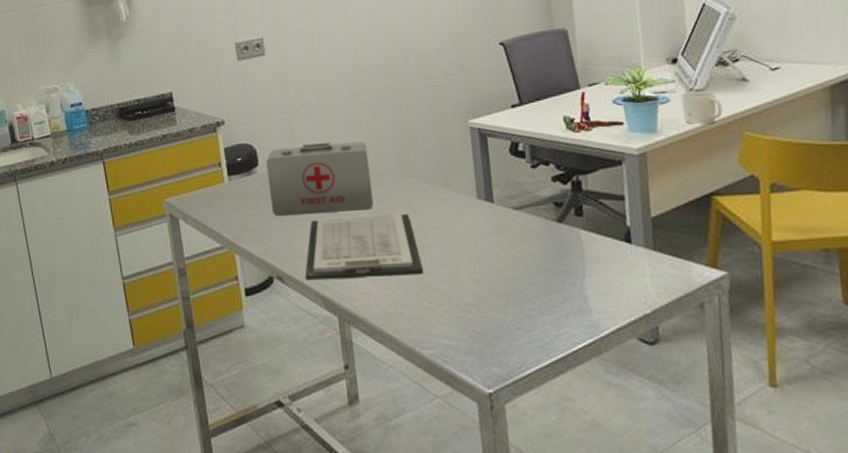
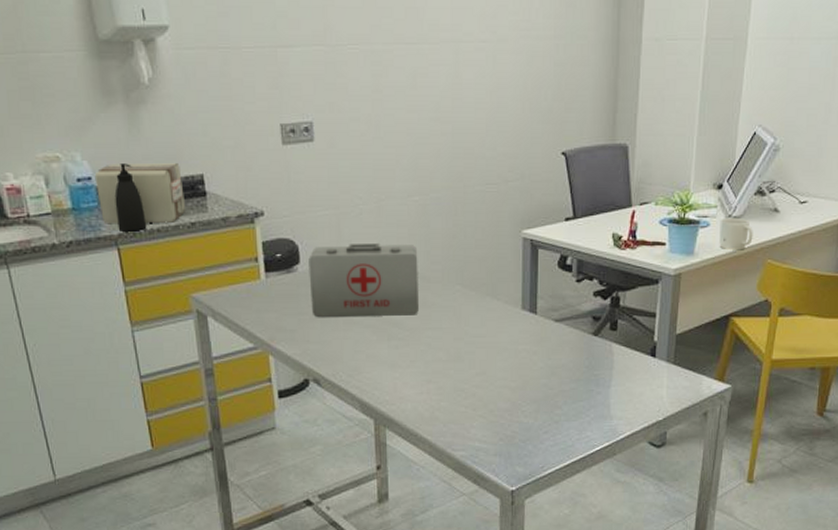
box: none [84,85,158,142] -> present [94,163,185,224]
soap dispenser: none [100,88,127,147] -> present [114,163,147,232]
clipboard: present [304,213,423,281] -> none [342,320,462,384]

